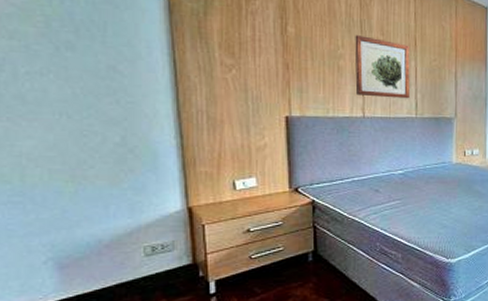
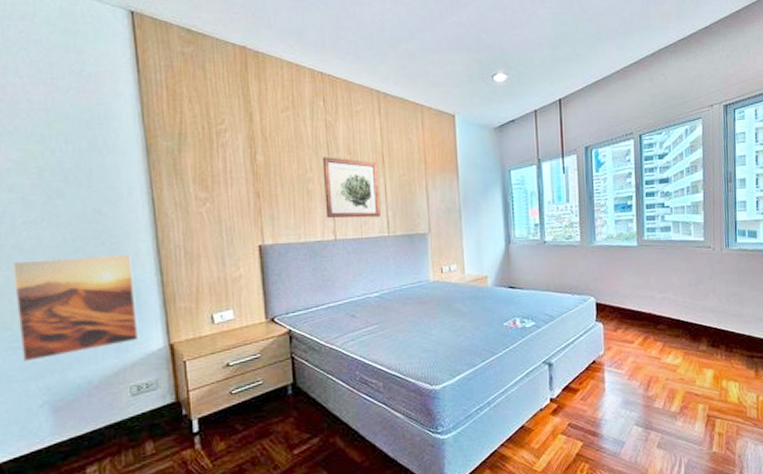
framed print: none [12,112,156,218] -> present [11,253,140,363]

